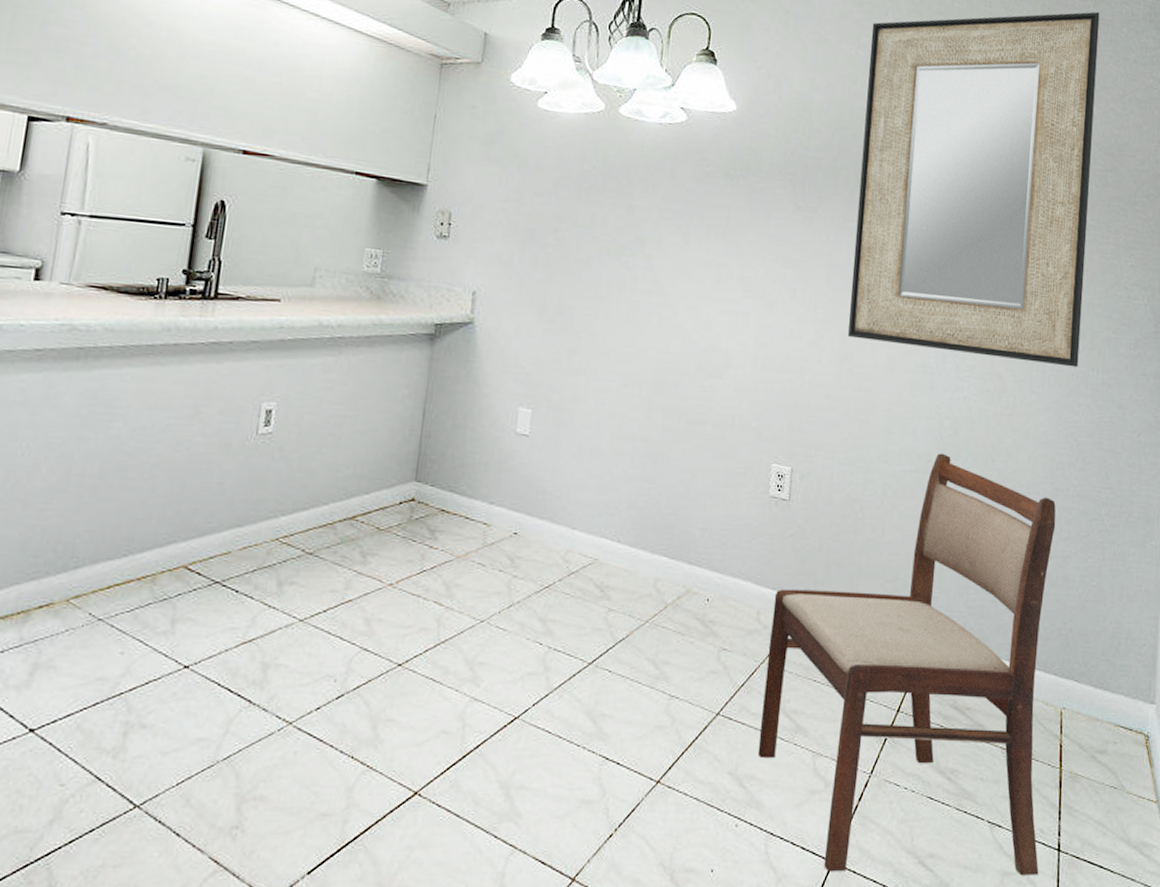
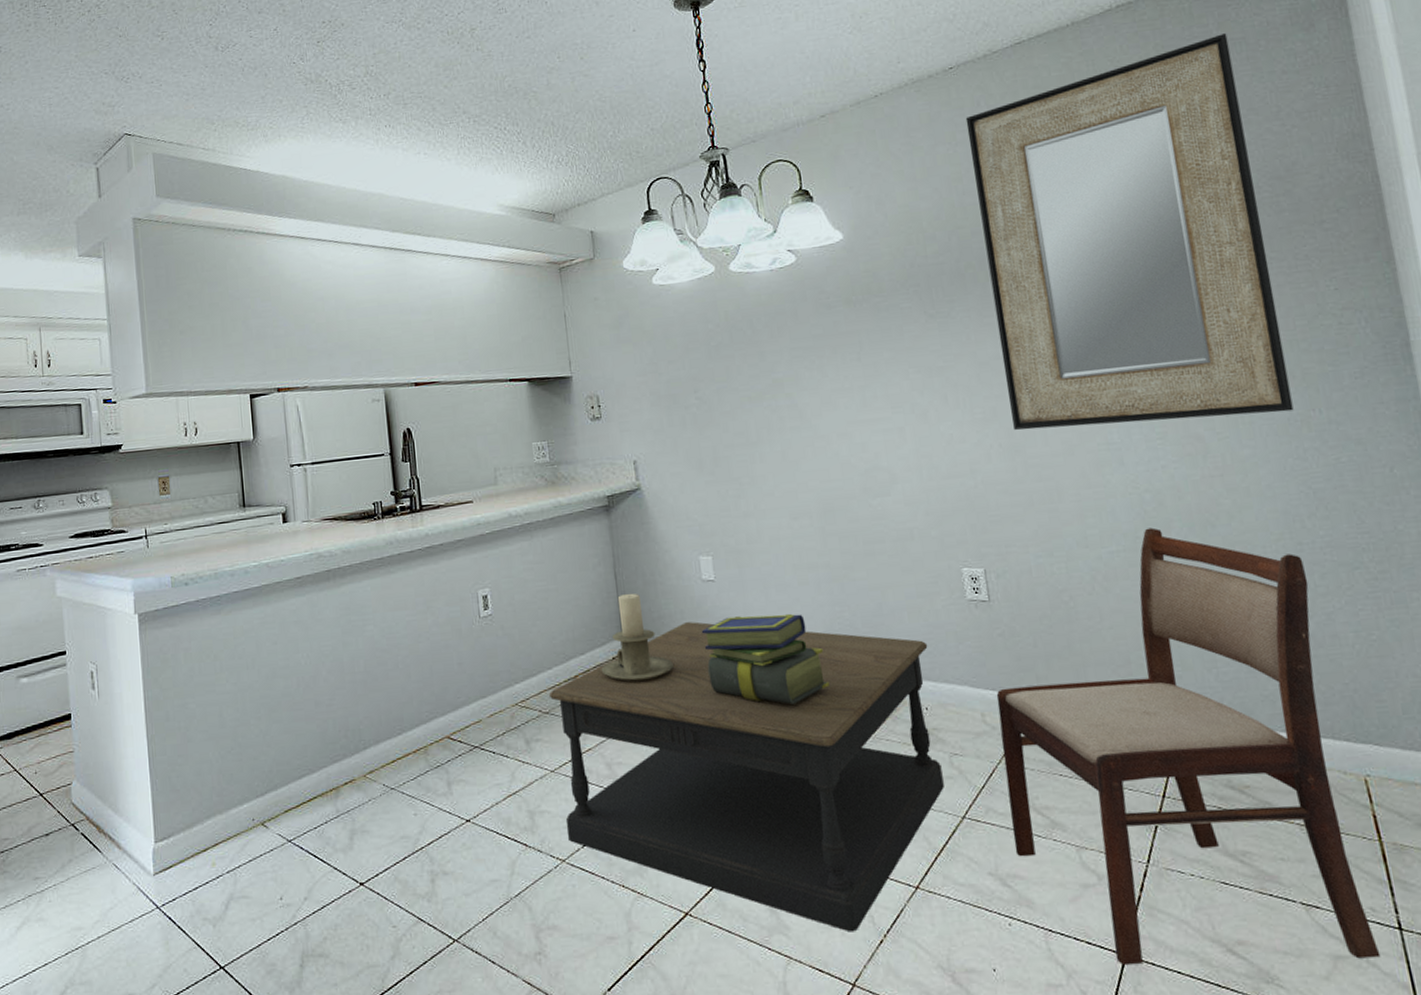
coffee table: none [302,475,723,824] -> present [549,621,944,932]
candle holder: none [383,434,466,533] -> present [601,593,675,682]
stack of books: none [498,477,623,578] -> present [701,613,830,704]

